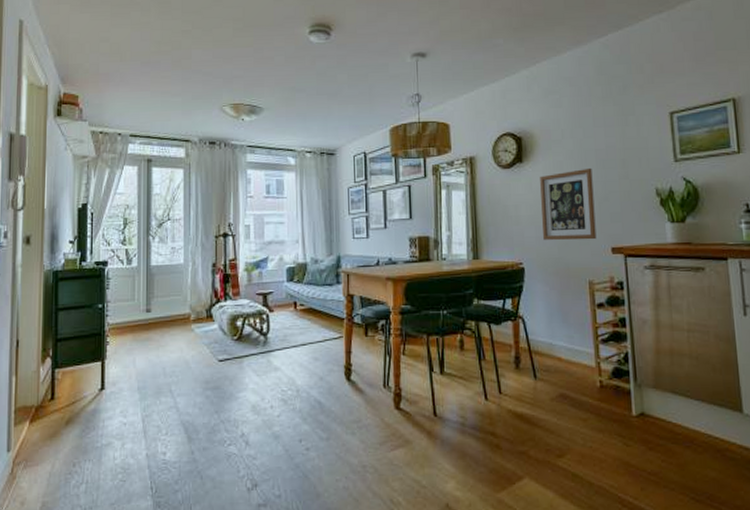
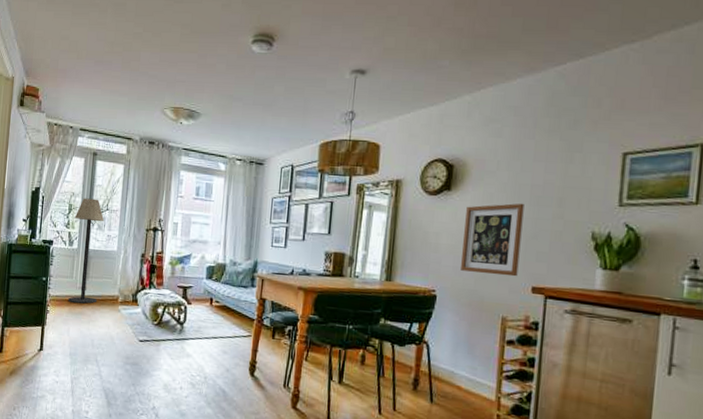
floor lamp: none [130,209,167,329] -> present [67,198,105,304]

